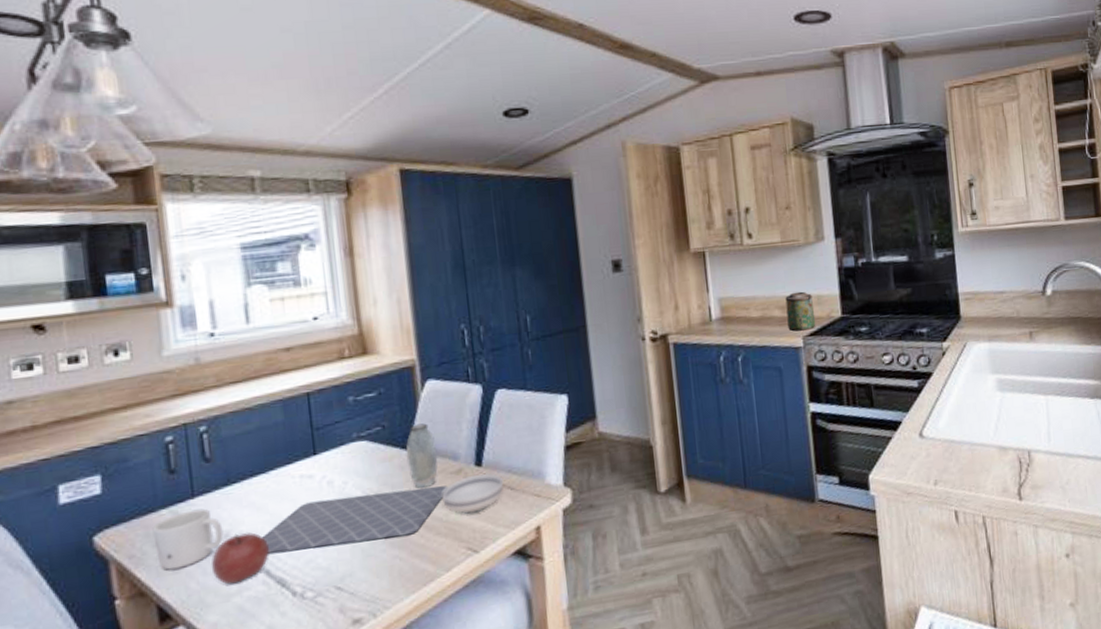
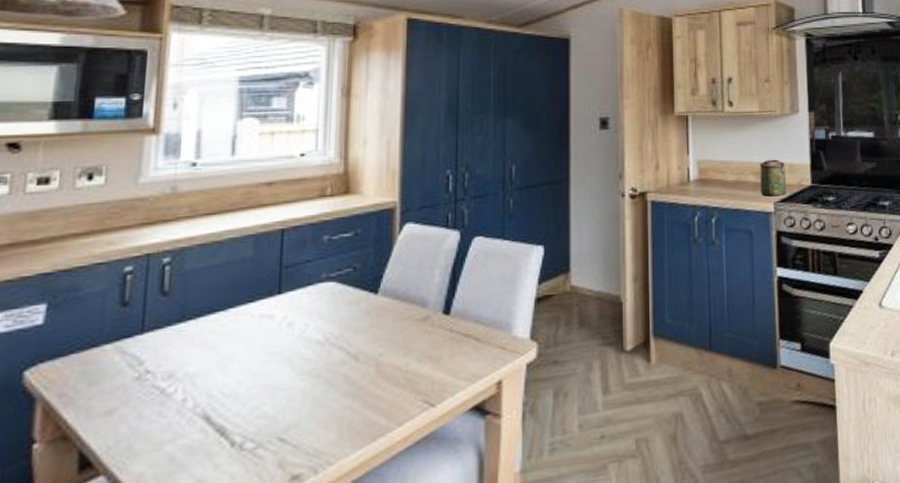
mug: present [152,508,224,571] -> none [90,345,168,412]
fruit: present [211,532,269,585] -> none [147,374,214,431]
placemat: present [262,485,447,554] -> none [209,333,411,398]
vase: present [406,423,438,488] -> none [373,267,407,335]
bowl: present [442,472,504,514] -> none [405,322,470,365]

